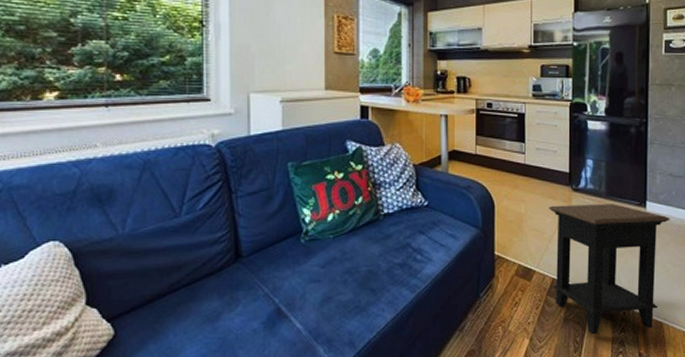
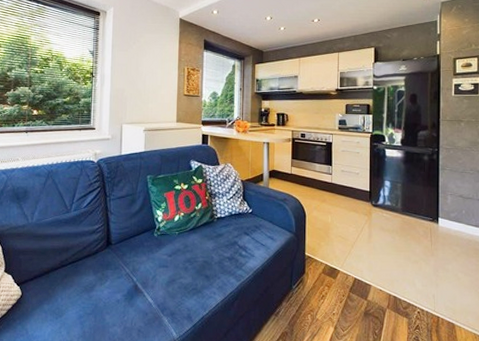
side table: present [549,204,670,335] -> none [352,217,461,329]

